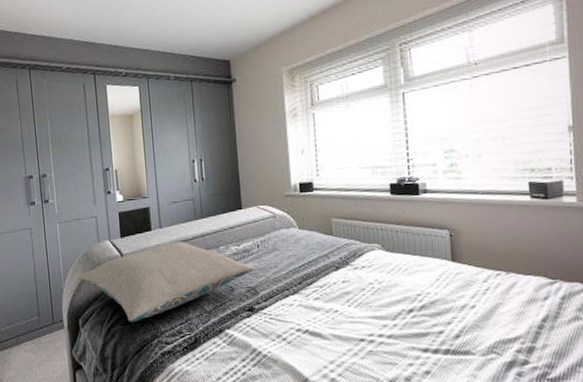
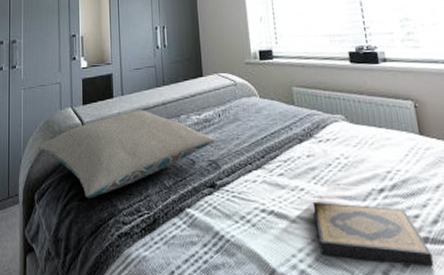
hardback book: none [345,322,452,374] -> present [312,202,434,267]

